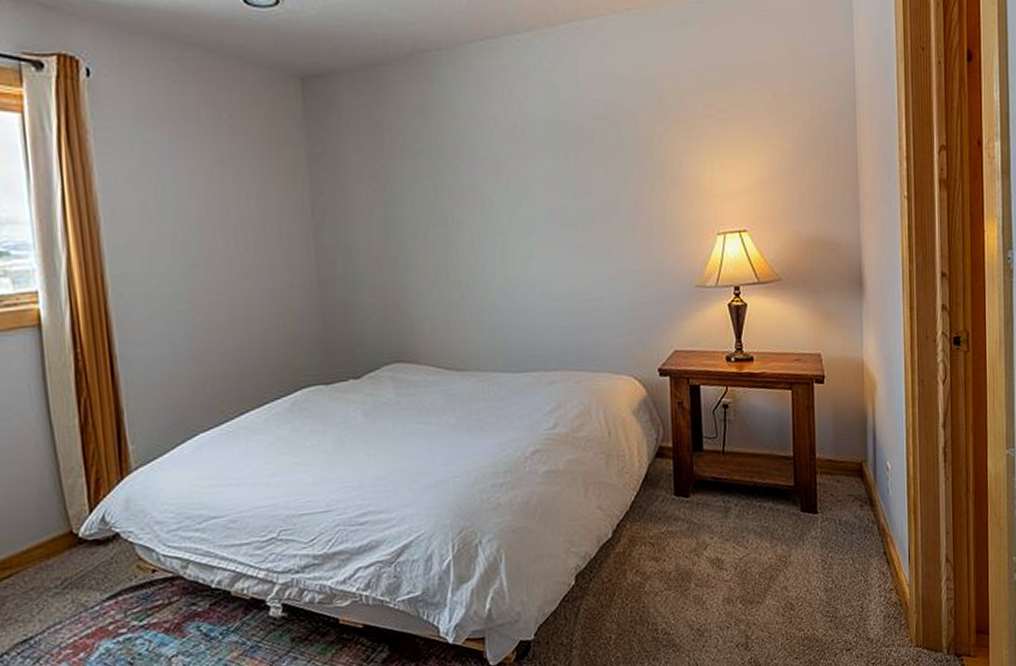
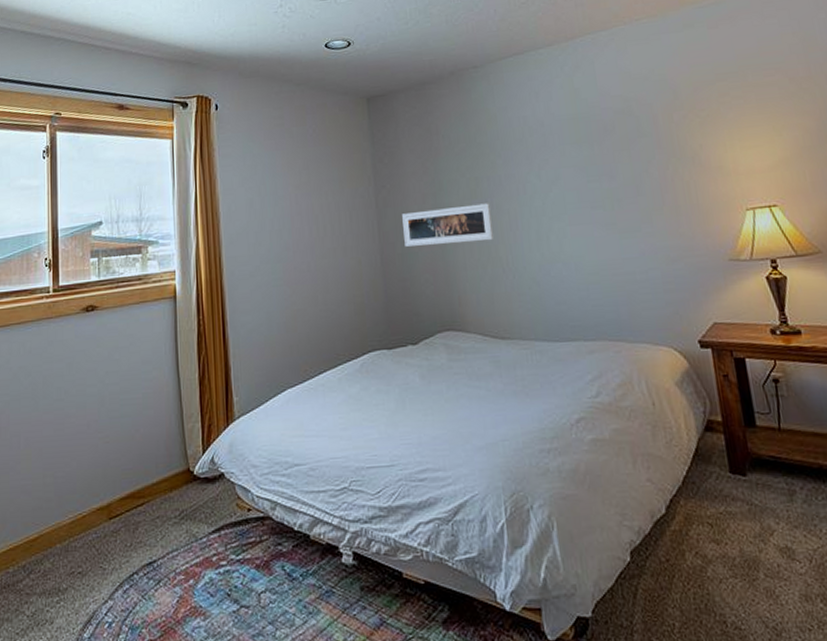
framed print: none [345,217,452,266] -> present [402,203,493,247]

